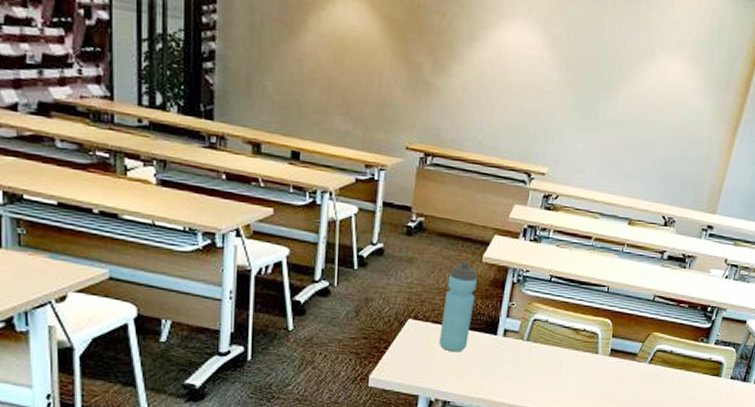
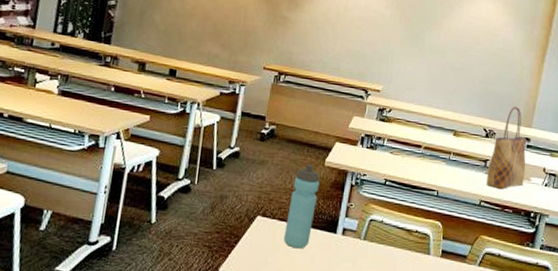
tote bag: none [662,189,709,282] -> present [486,105,526,189]

